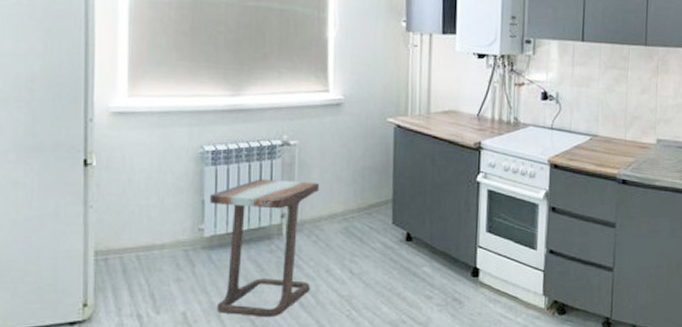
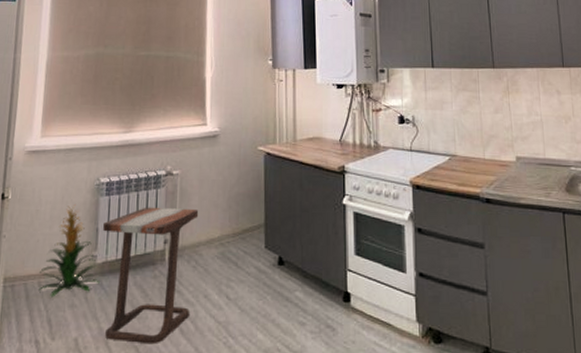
indoor plant: none [137,174,208,271] -> present [38,204,100,297]

